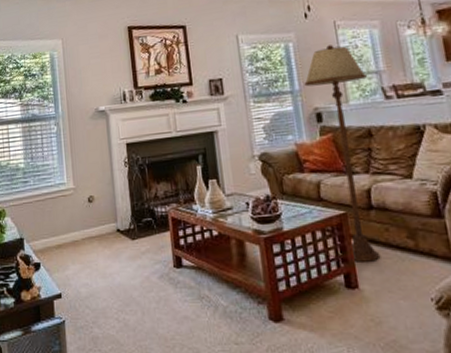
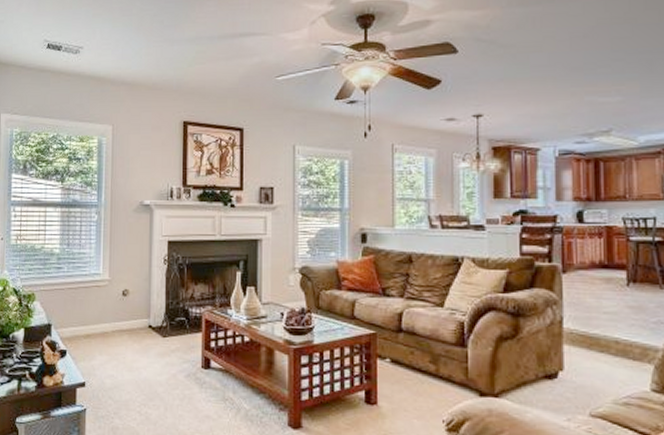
floor lamp: present [304,45,381,262] -> none [354,168,415,381]

